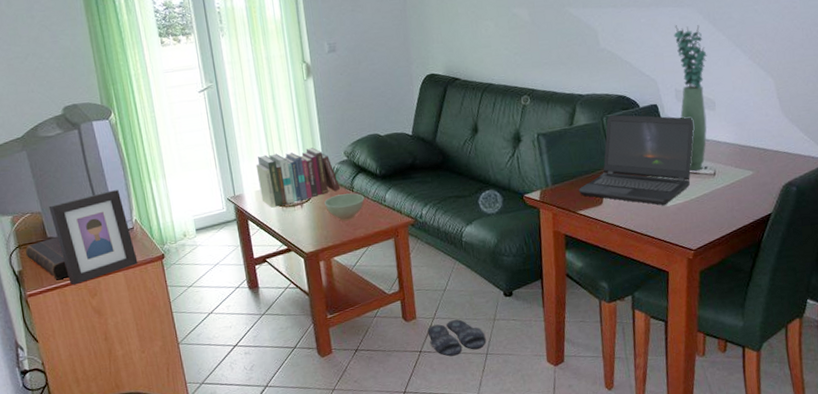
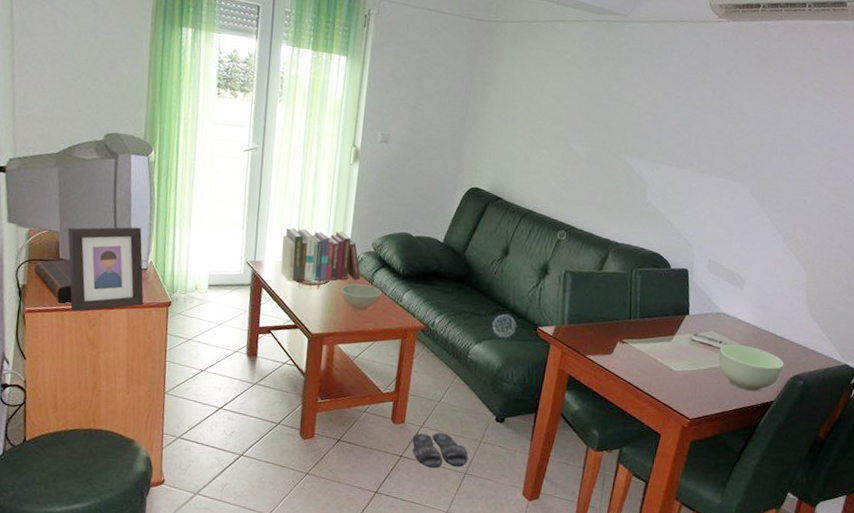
laptop computer: present [579,114,694,206] -> none [593,269,720,370]
vase: present [673,25,707,171] -> none [704,197,748,343]
bowl: none [706,165,774,209] -> present [718,344,784,391]

